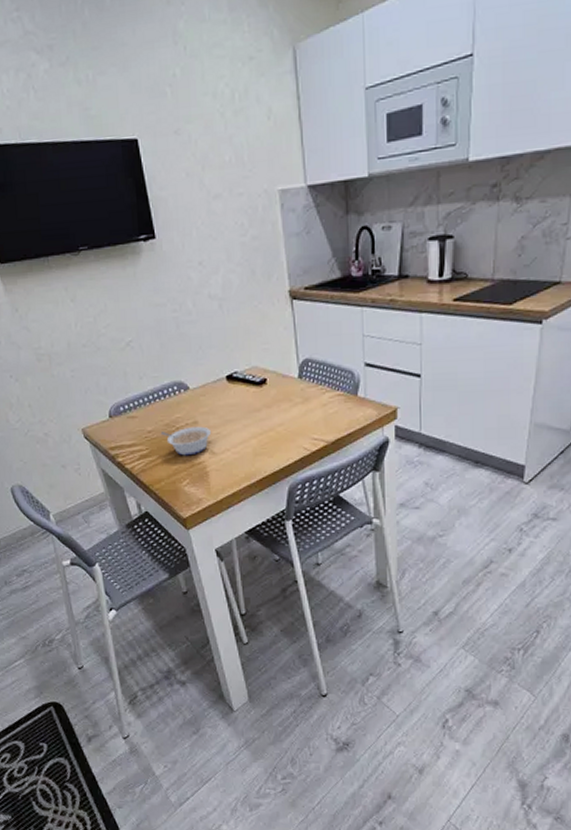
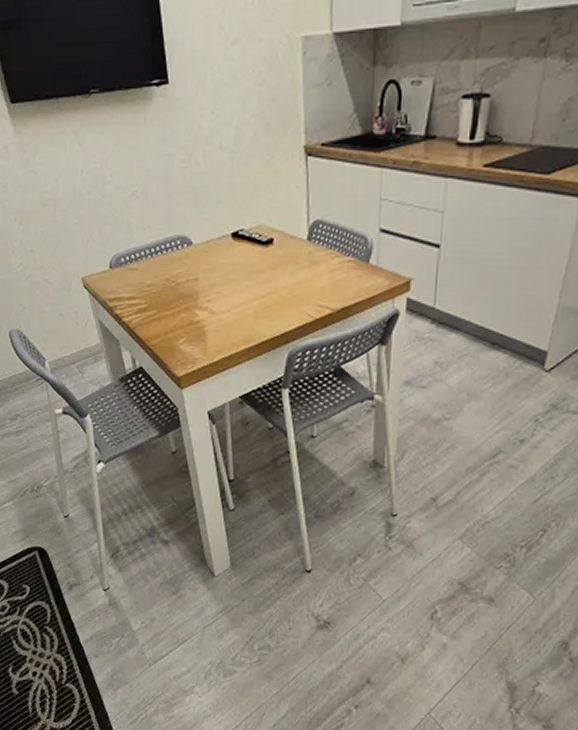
legume: present [160,426,212,456] -> none [160,283,213,313]

